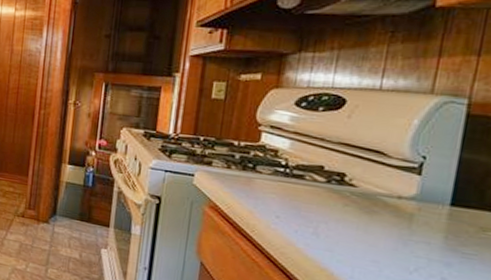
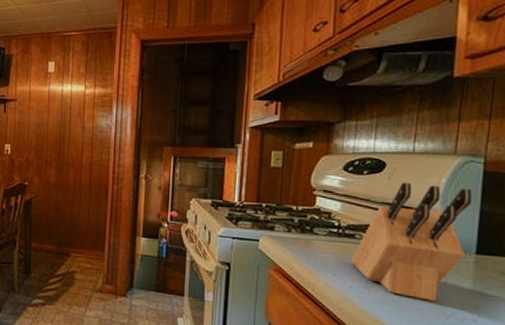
knife block: none [298,121,451,254] -> present [351,182,472,301]

